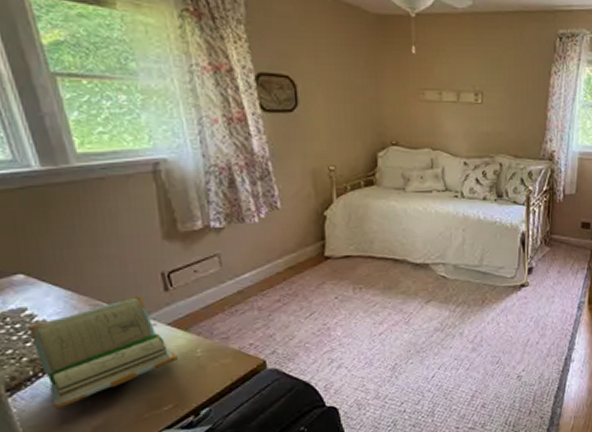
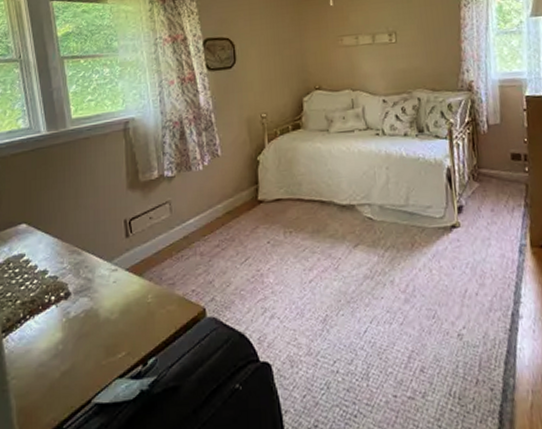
book: present [28,295,178,409] -> none [24,242,132,352]

